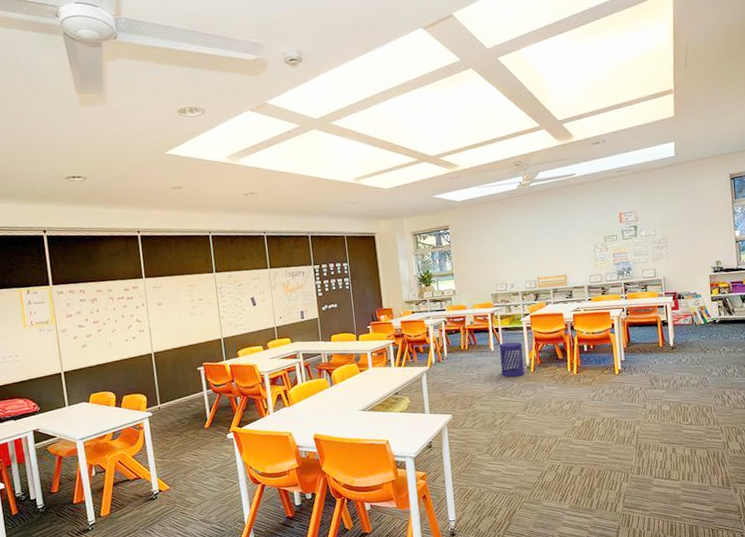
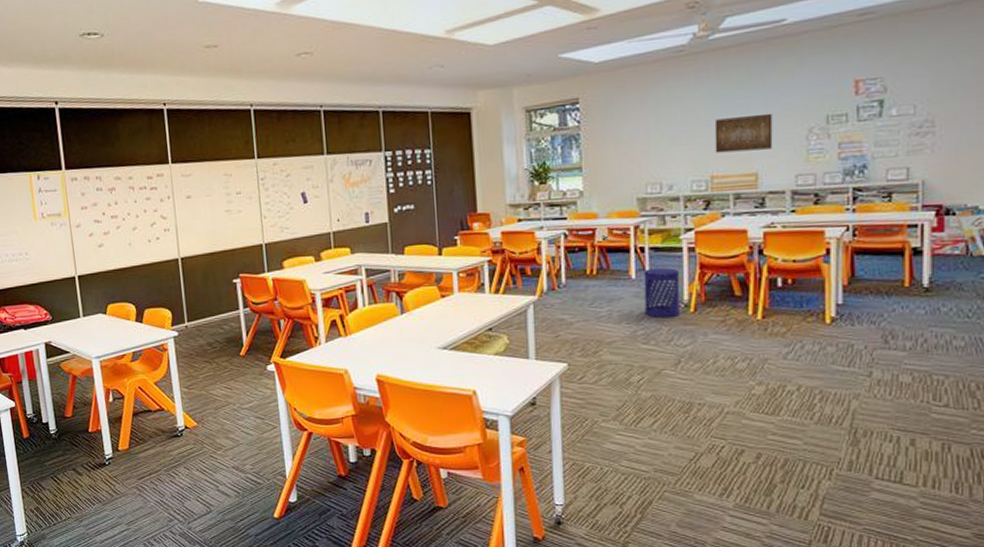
wall art: none [537,235,574,262] -> present [714,113,773,153]

